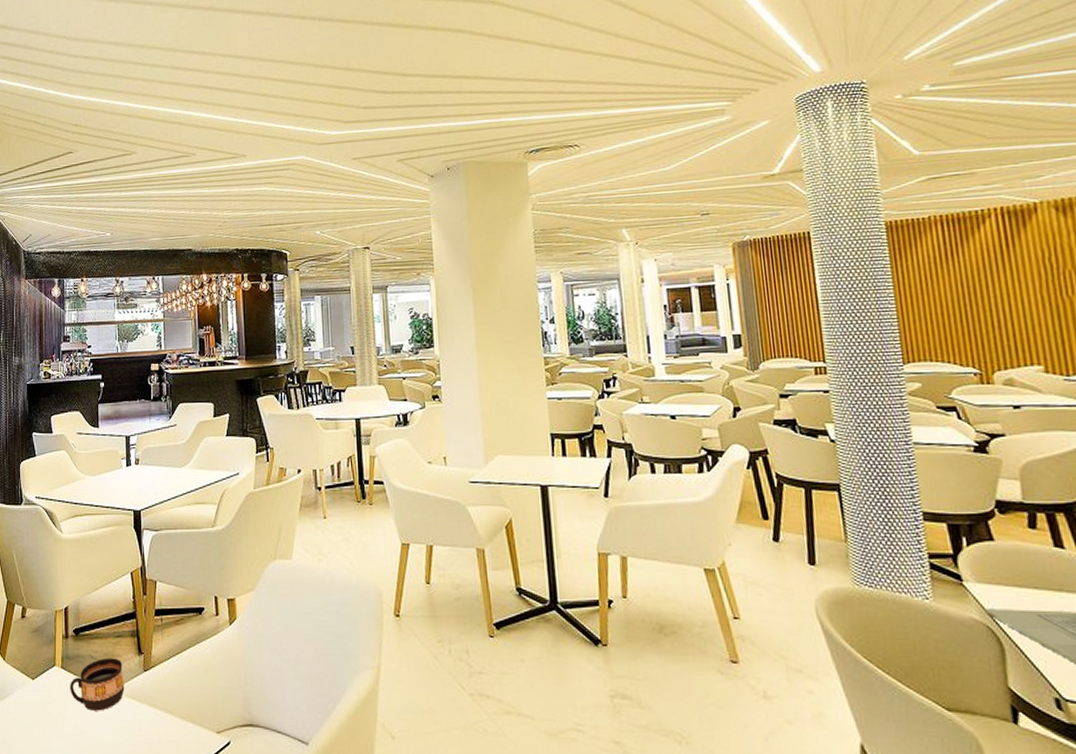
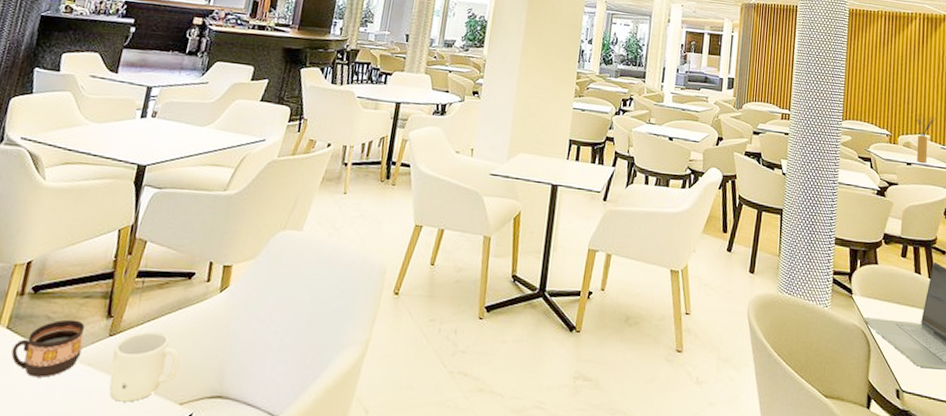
mug: none [150,665,209,732] -> present [109,331,181,402]
vase: none [1017,338,1048,403] -> present [916,113,936,163]

